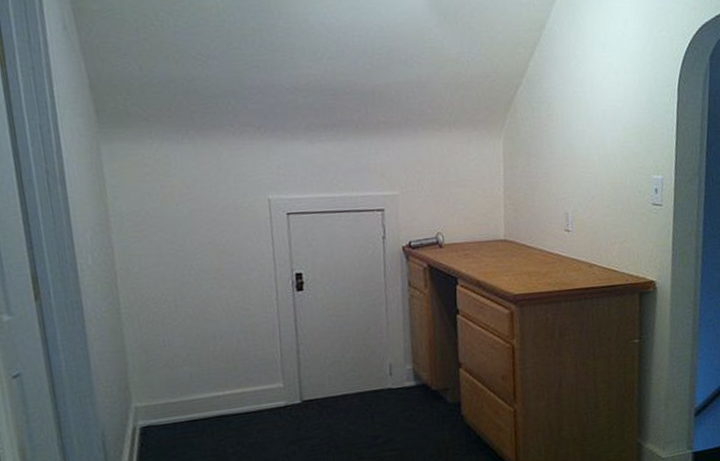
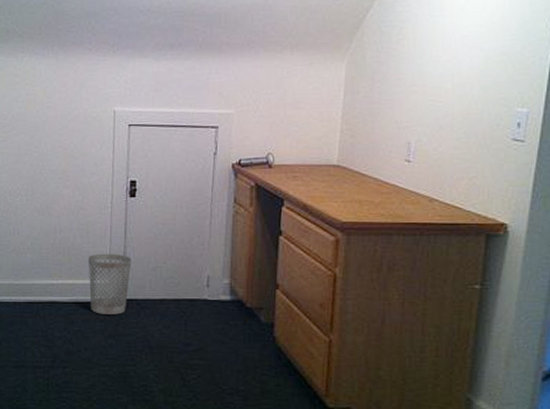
wastebasket: none [257,353,307,421] -> present [88,253,132,315]

